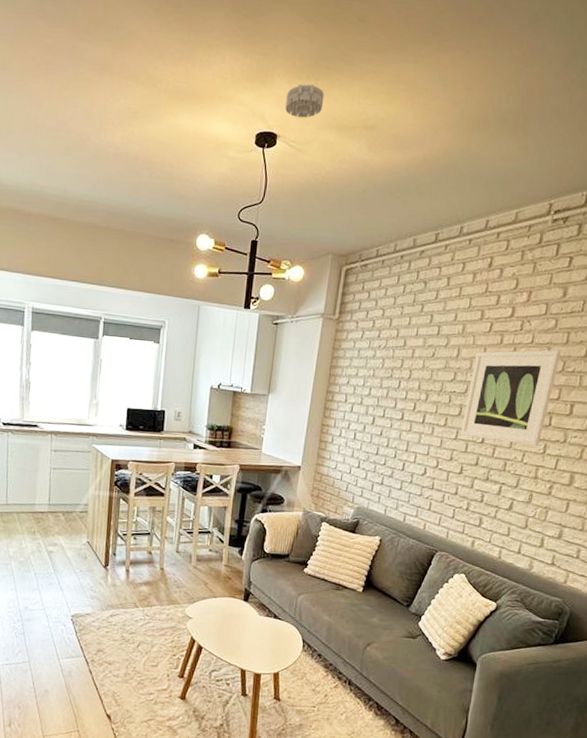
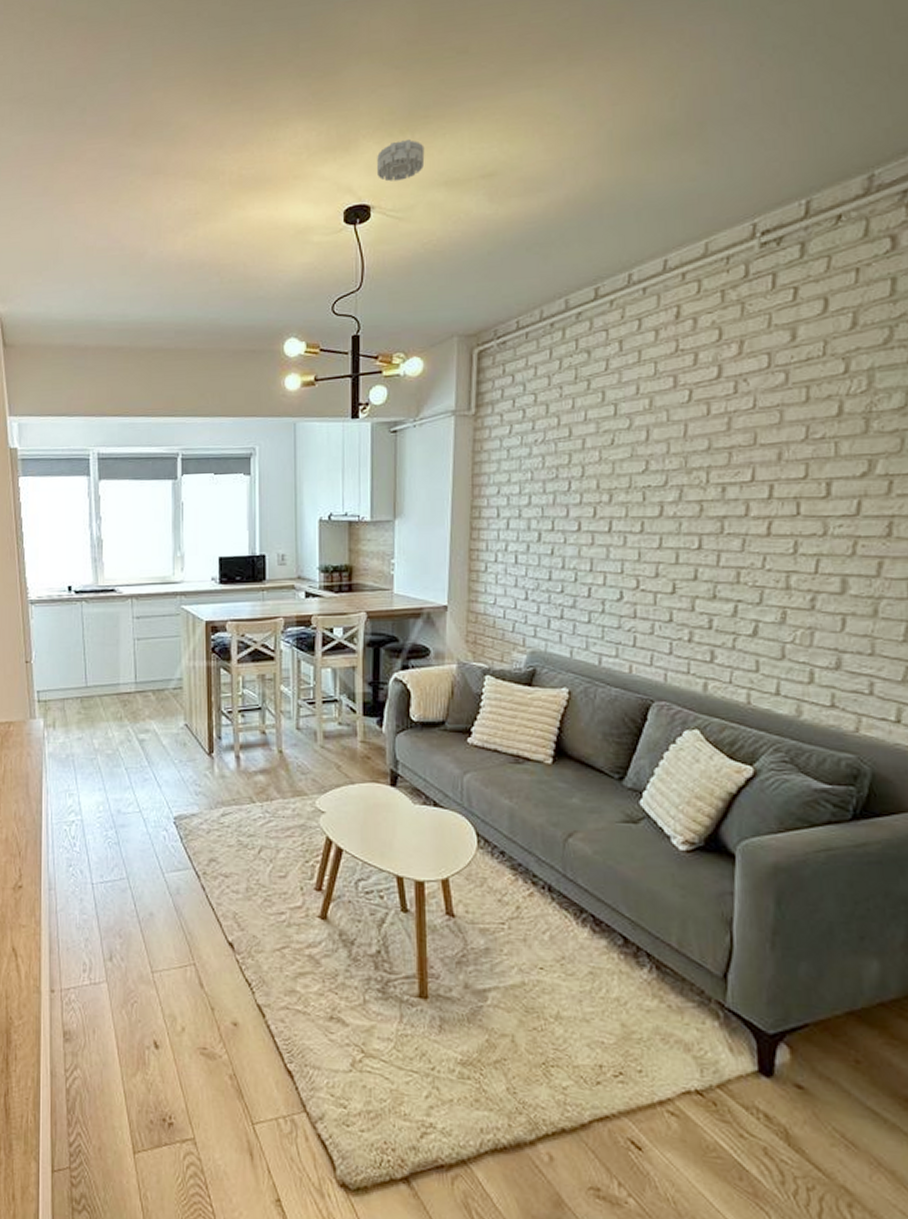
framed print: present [460,349,561,446] -> none [665,411,800,545]

